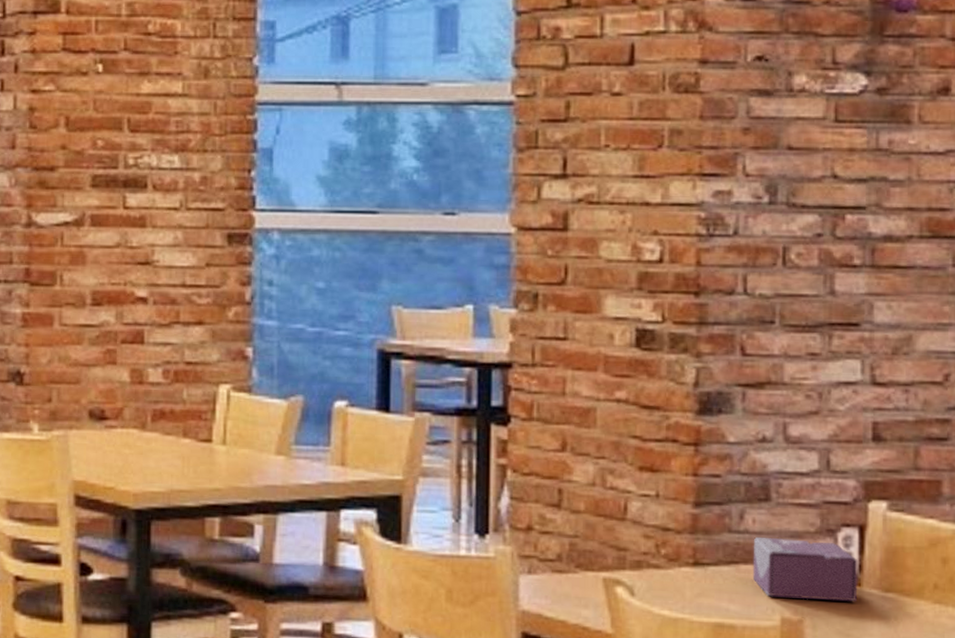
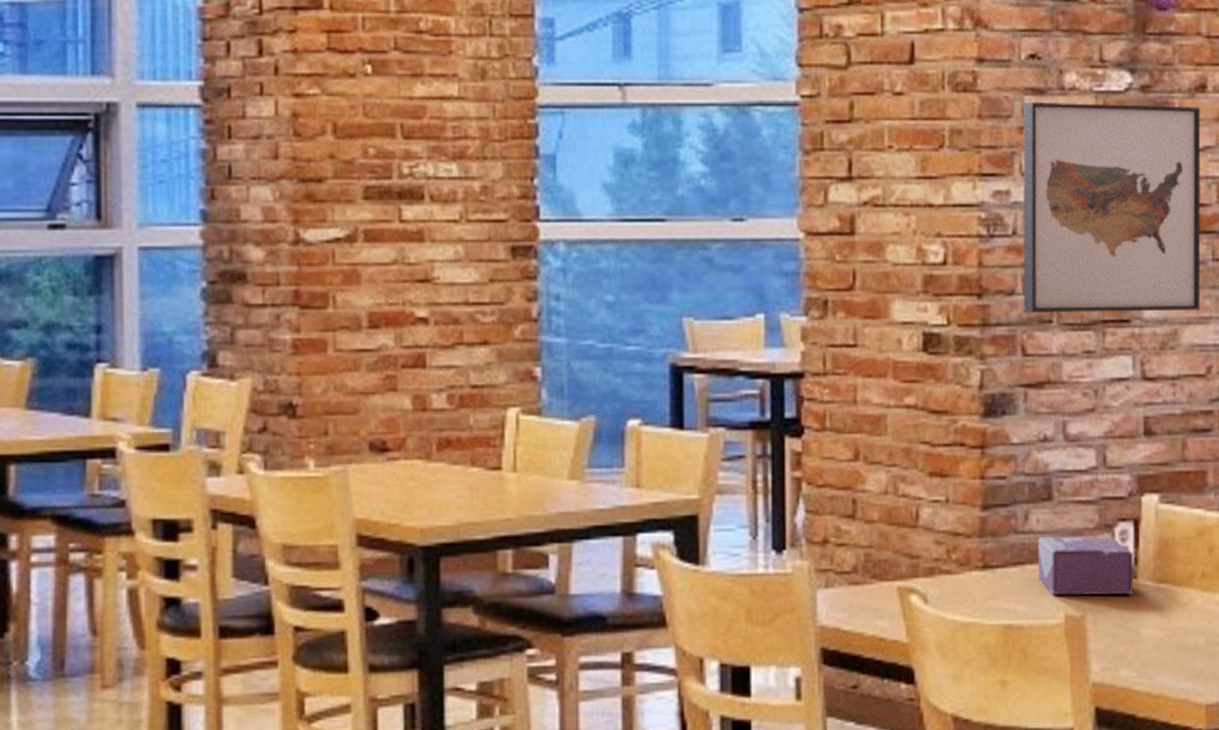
wall art: none [743,103,943,316] -> present [1023,101,1201,313]

